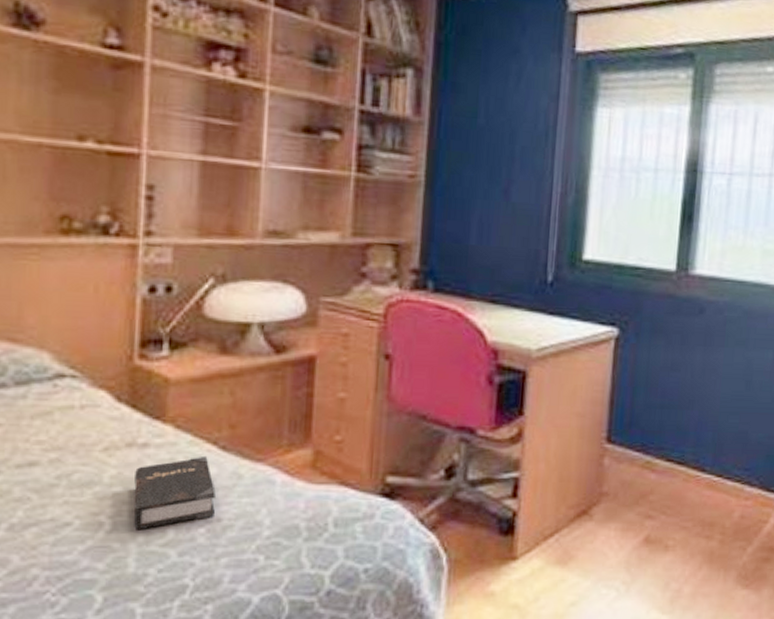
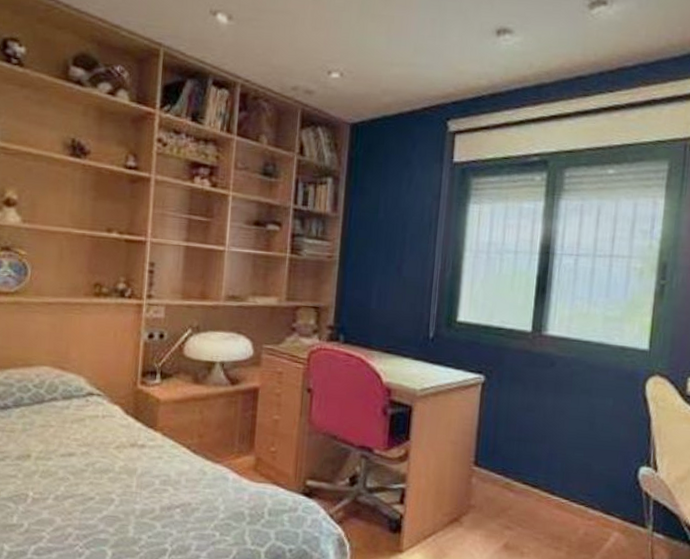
hardback book: present [133,455,216,531] -> none [133,456,188,507]

